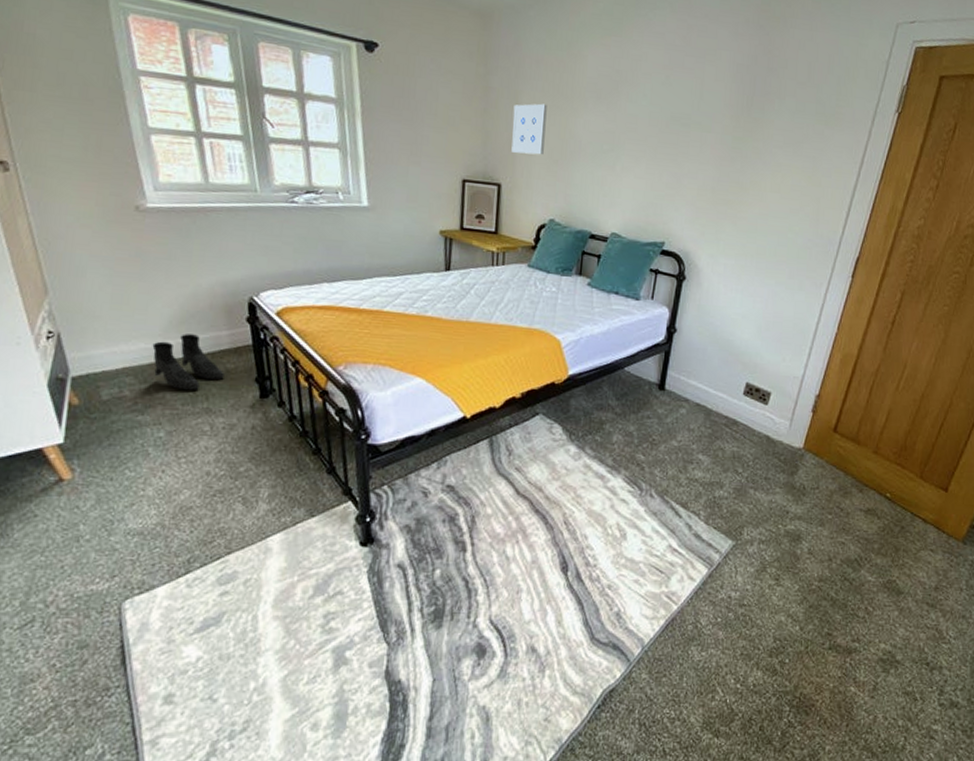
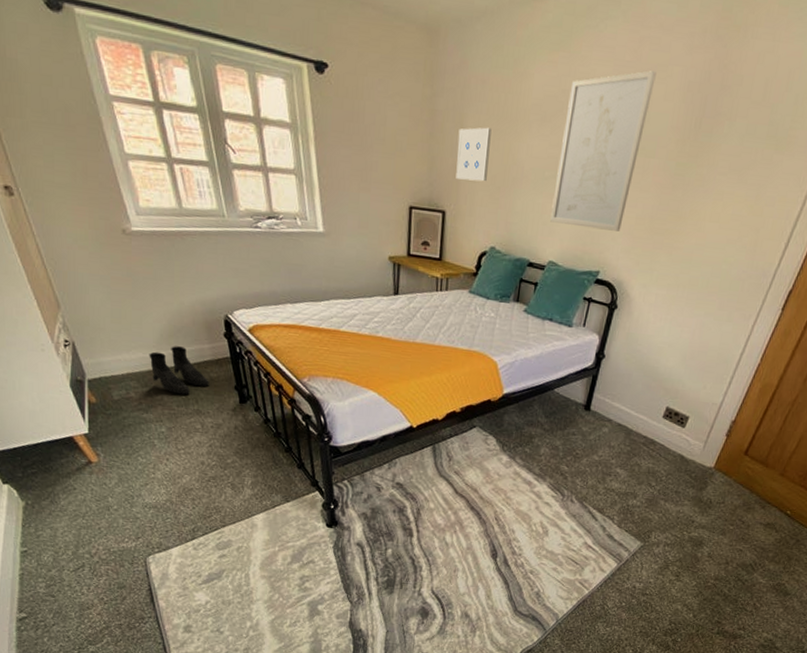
wall art: none [611,54,706,203] -> present [550,71,657,232]

